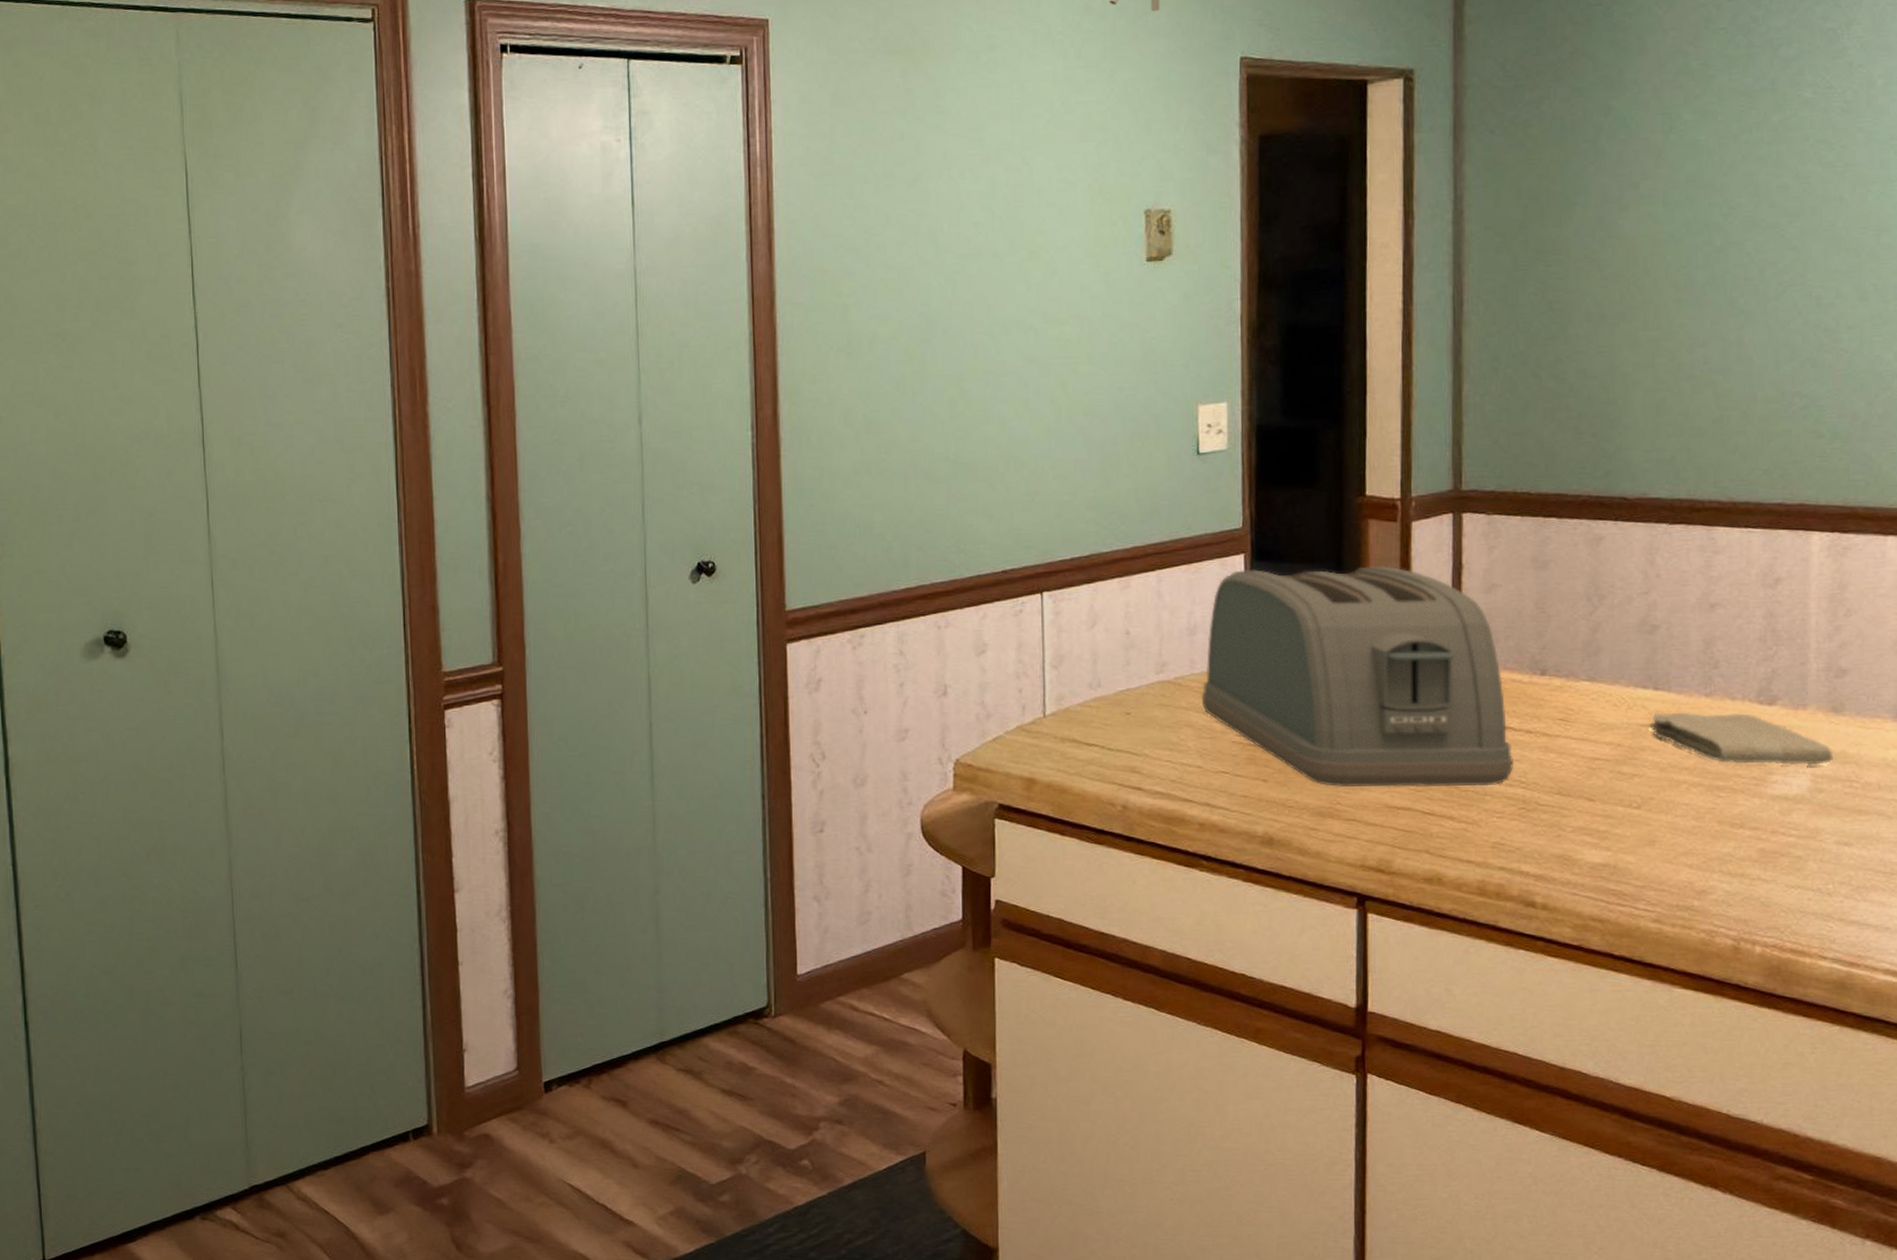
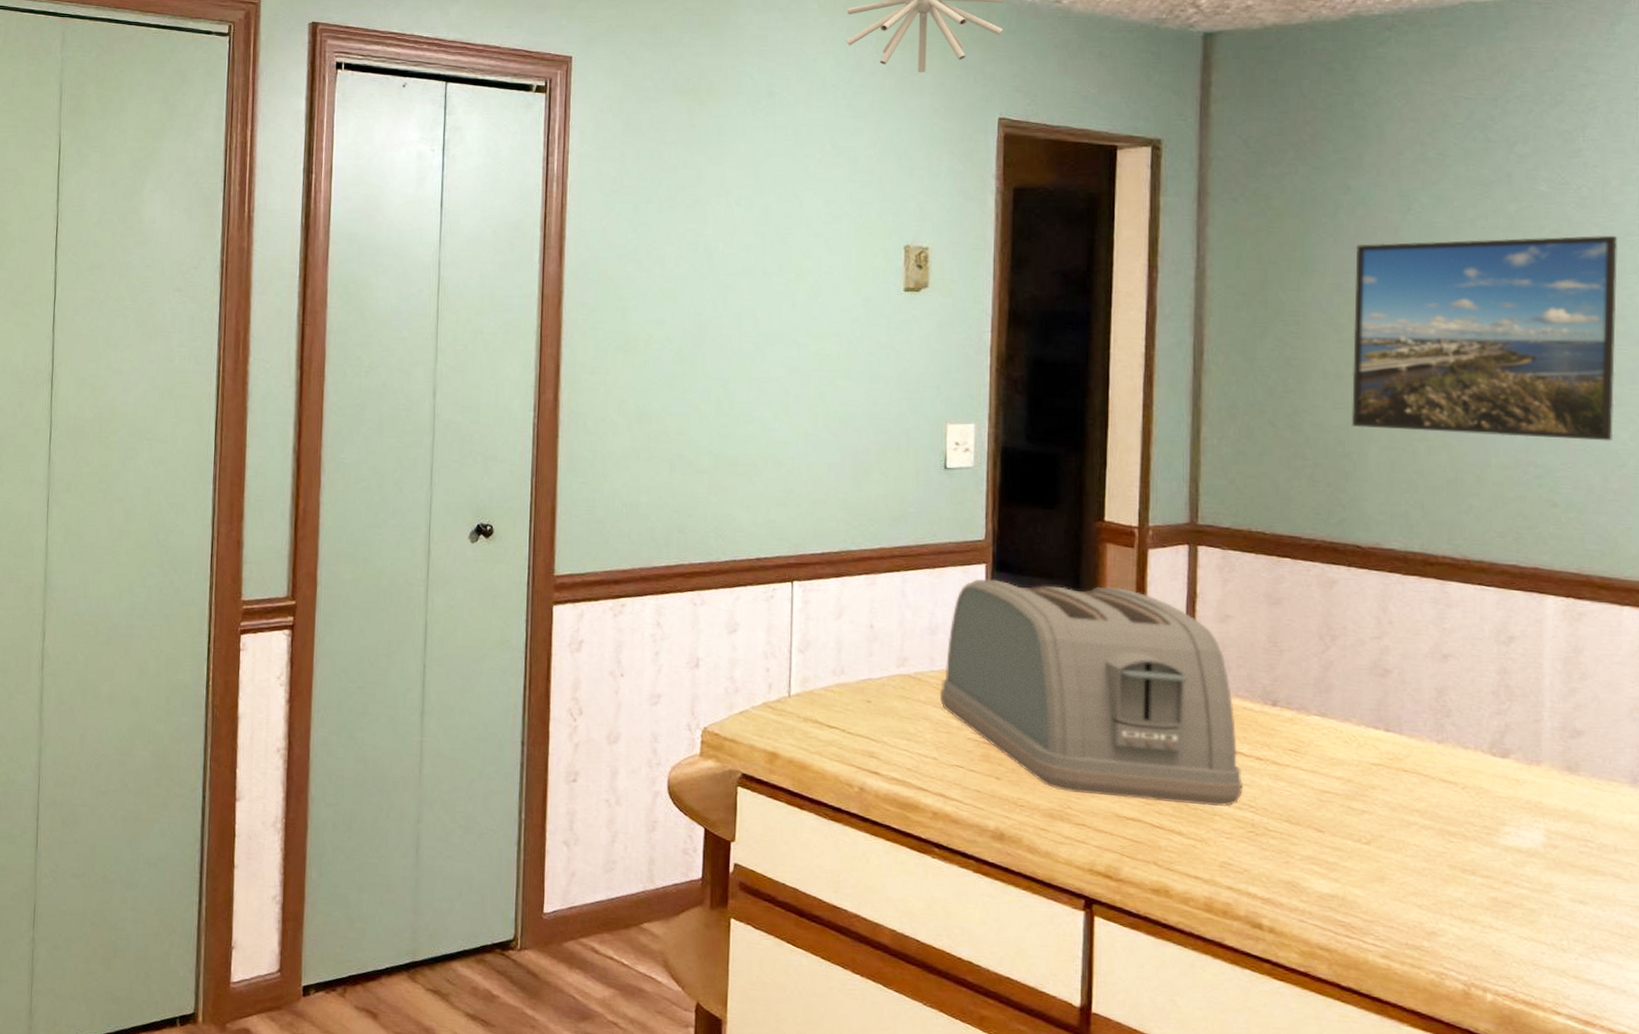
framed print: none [1615,140,1883,371] -> present [1351,235,1619,442]
washcloth: present [1648,712,1834,765] -> none [1378,754,1568,821]

